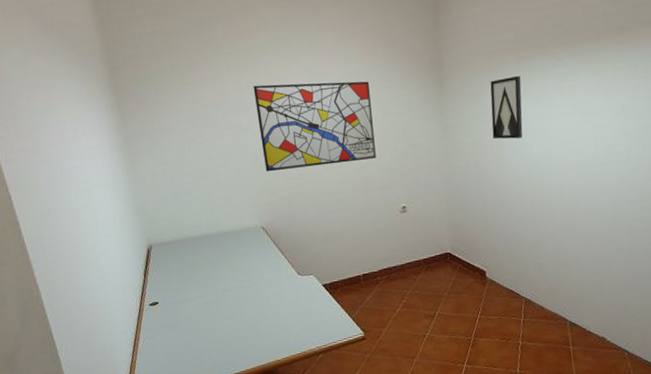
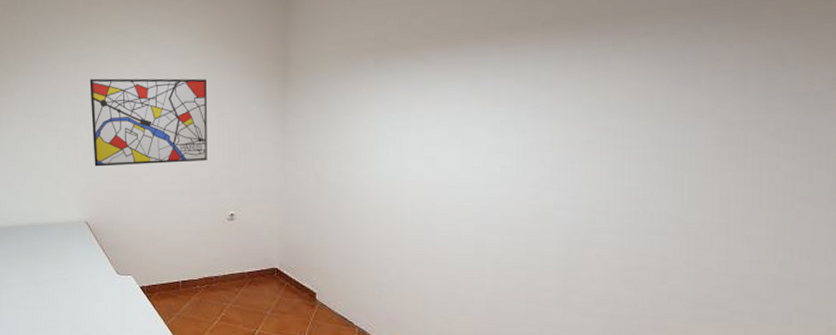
wall art: present [490,76,523,139] -> none [338,80,378,150]

